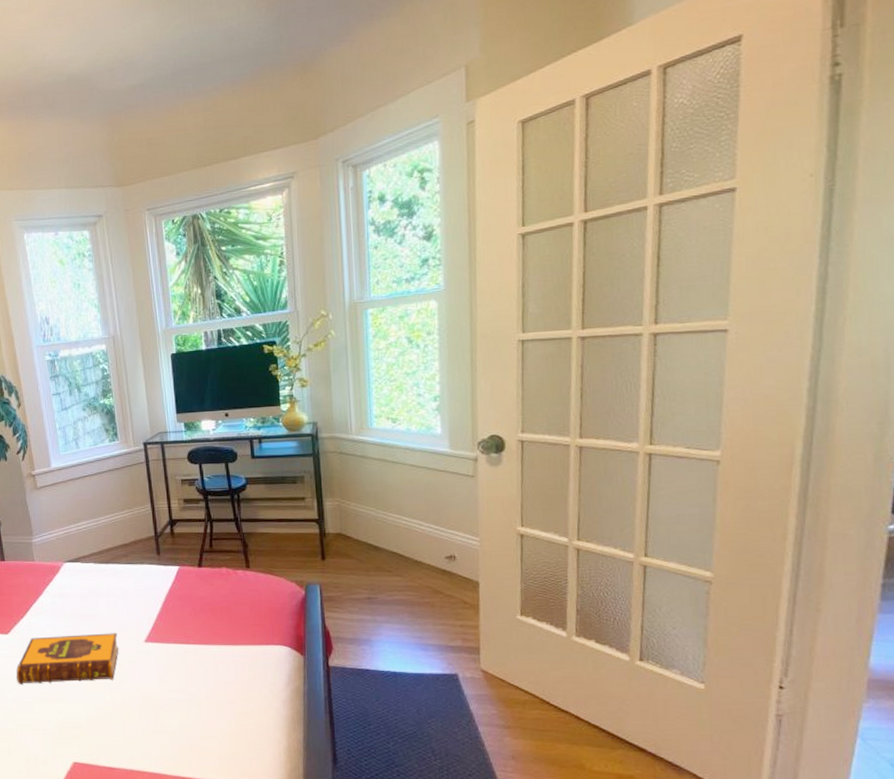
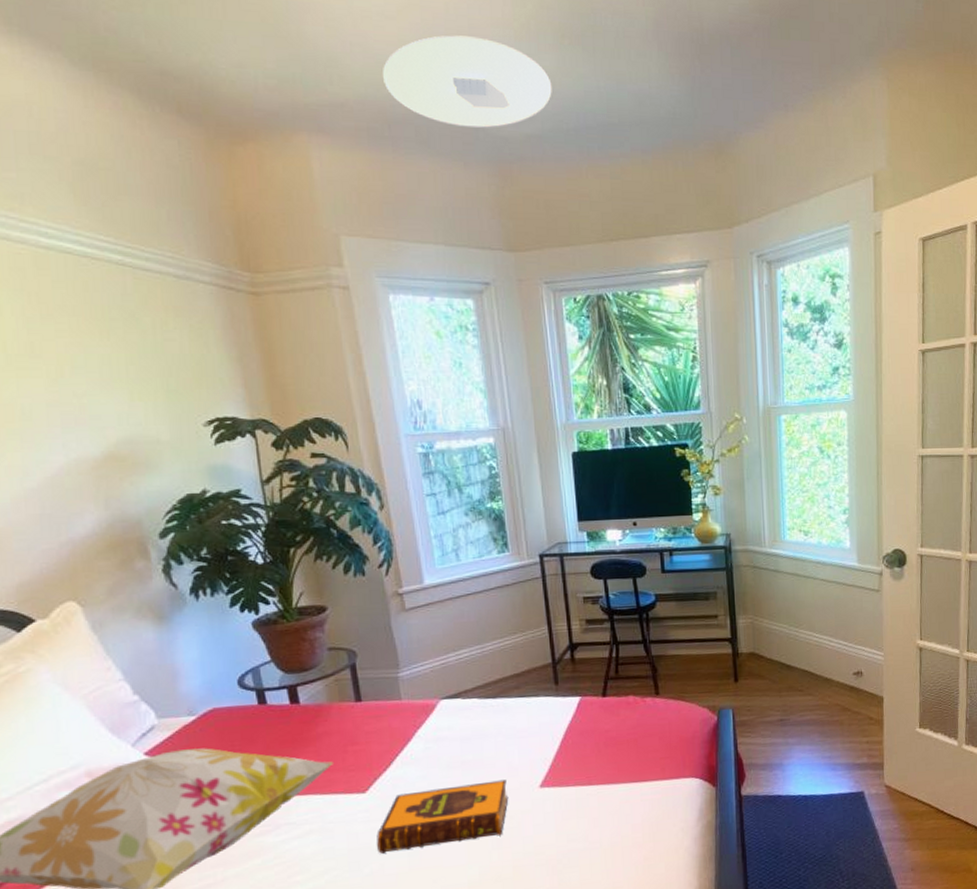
ceiling light: none [18,11,153,89] -> present [382,35,552,128]

